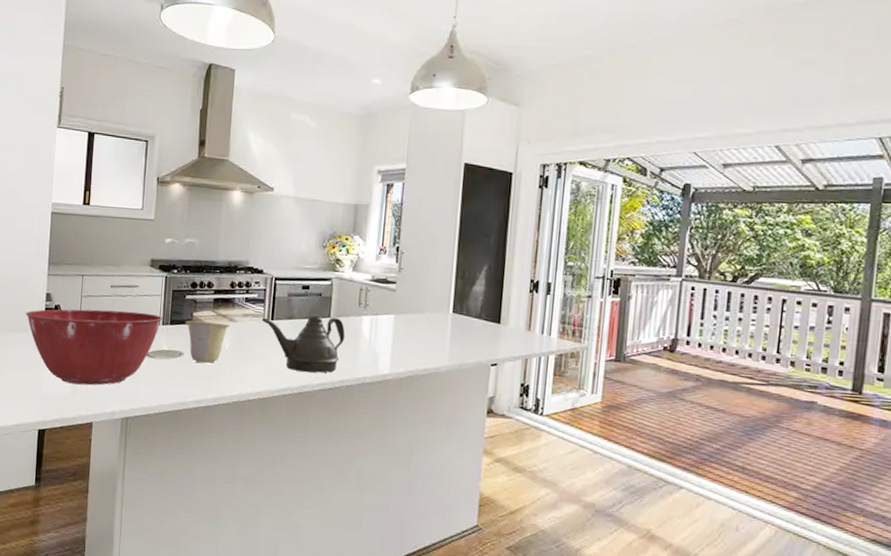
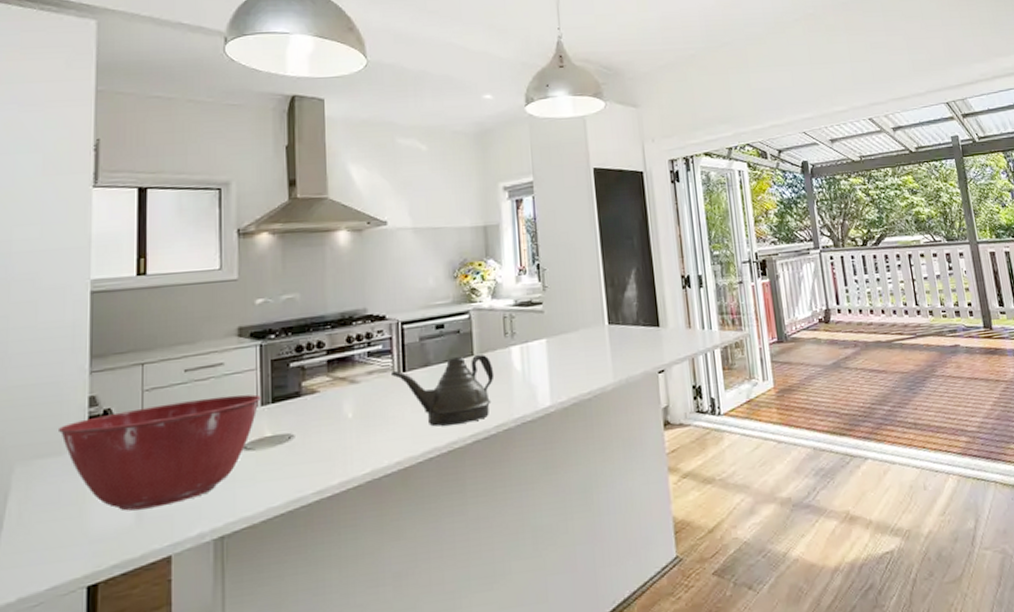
cup: present [185,320,231,364] -> none [293,387,353,444]

